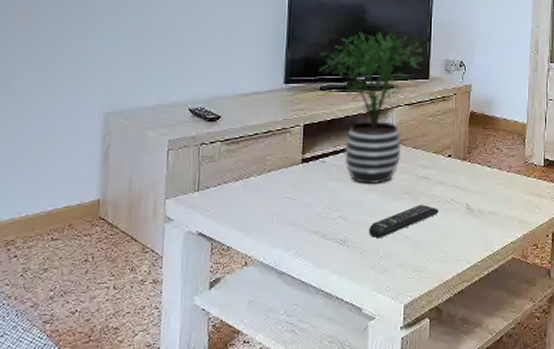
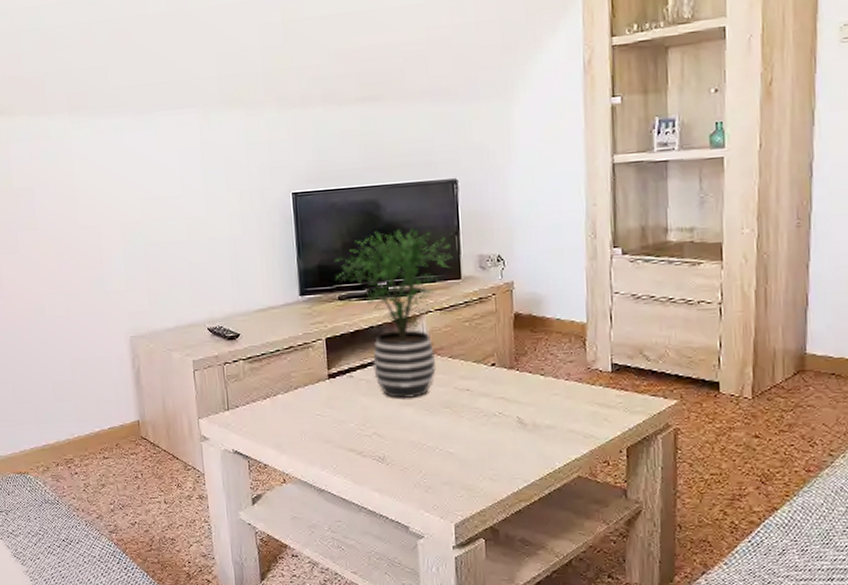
remote control: present [369,204,439,239] -> none [408,418,485,456]

